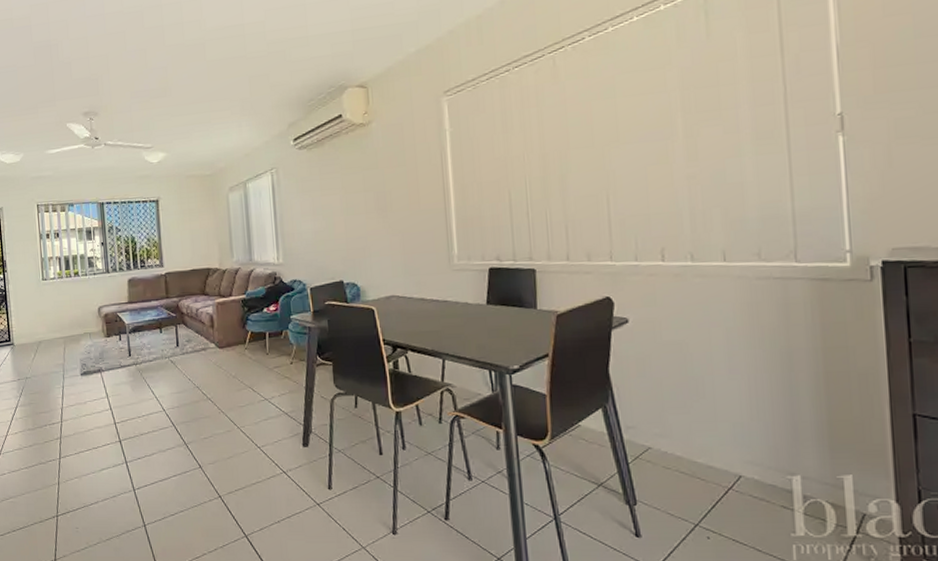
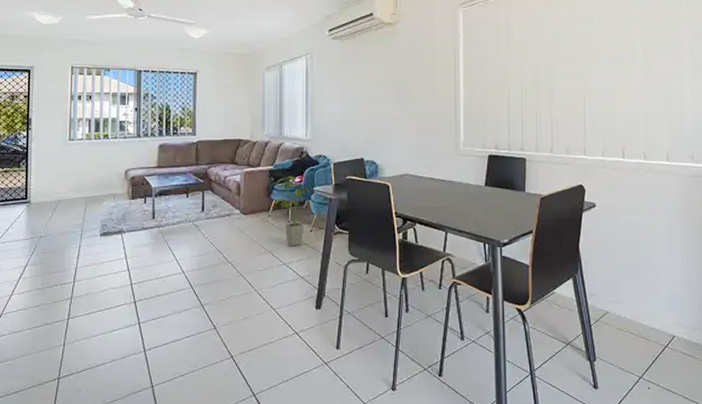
house plant: none [249,305,287,381] -> present [275,176,310,247]

